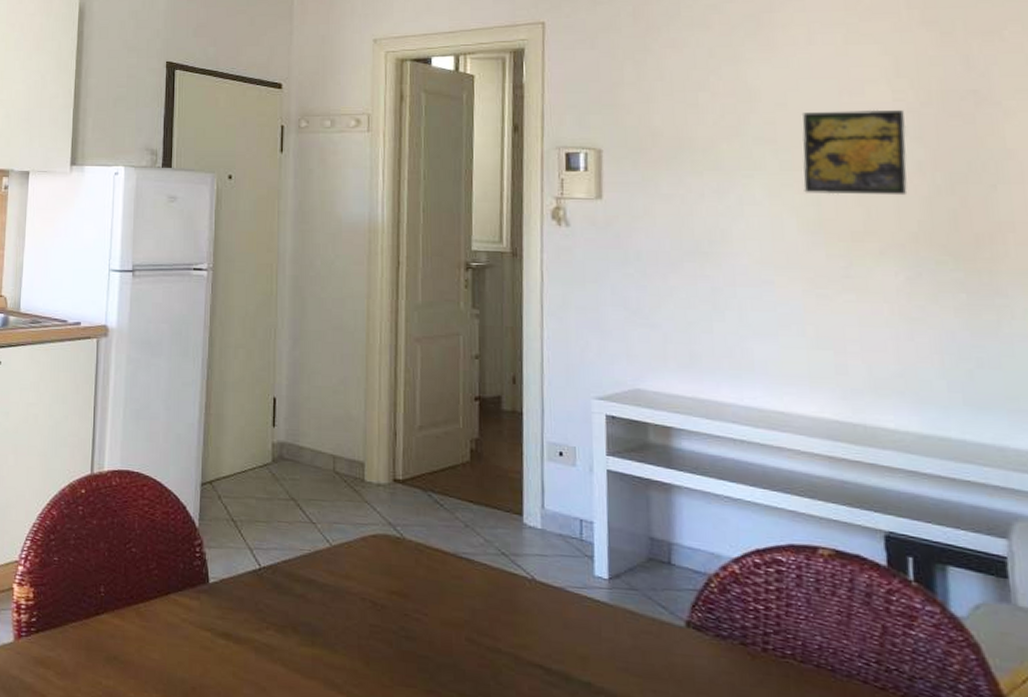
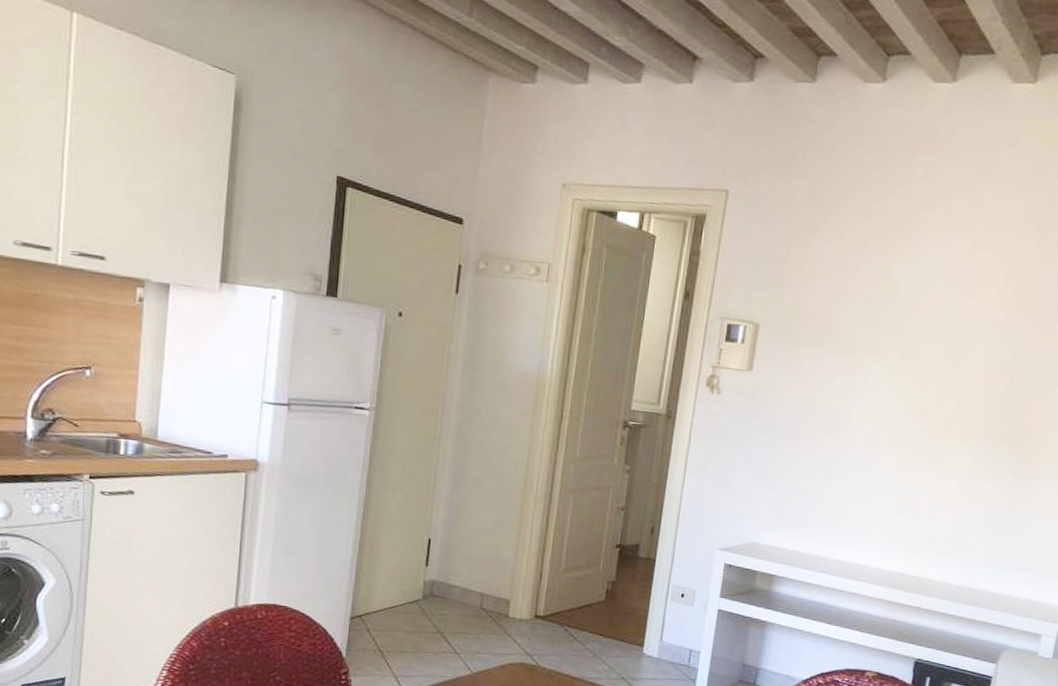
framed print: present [801,109,908,196] -> none [915,309,1005,391]

